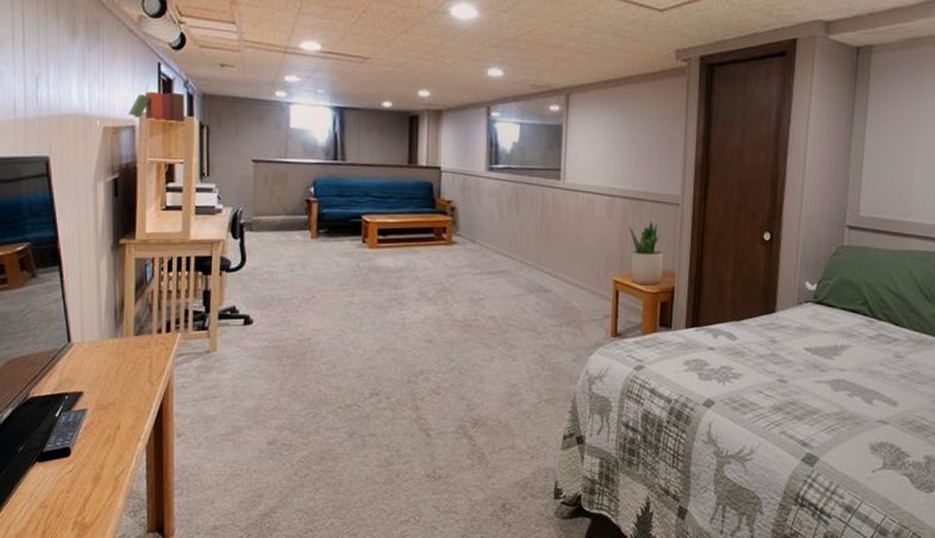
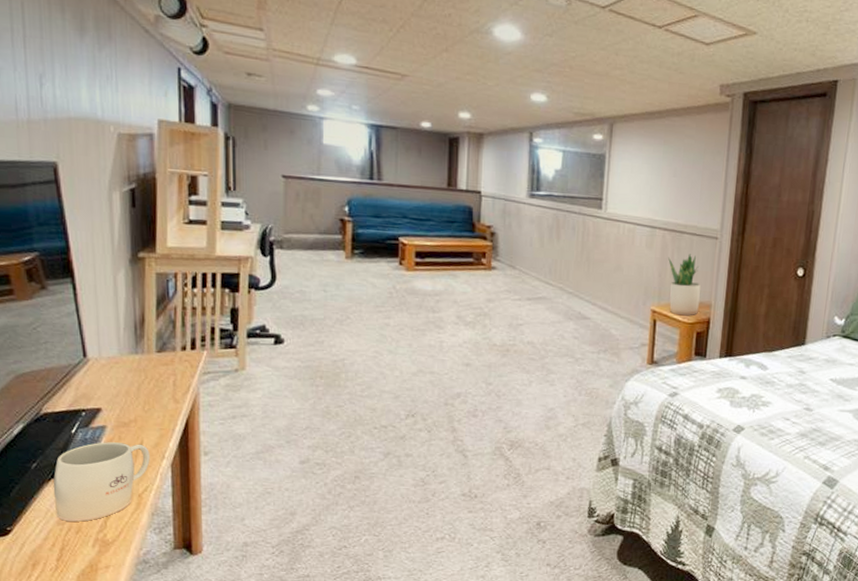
mug: none [37,425,127,505] -> present [53,442,150,522]
books: present [129,91,185,123] -> none [146,97,209,133]

